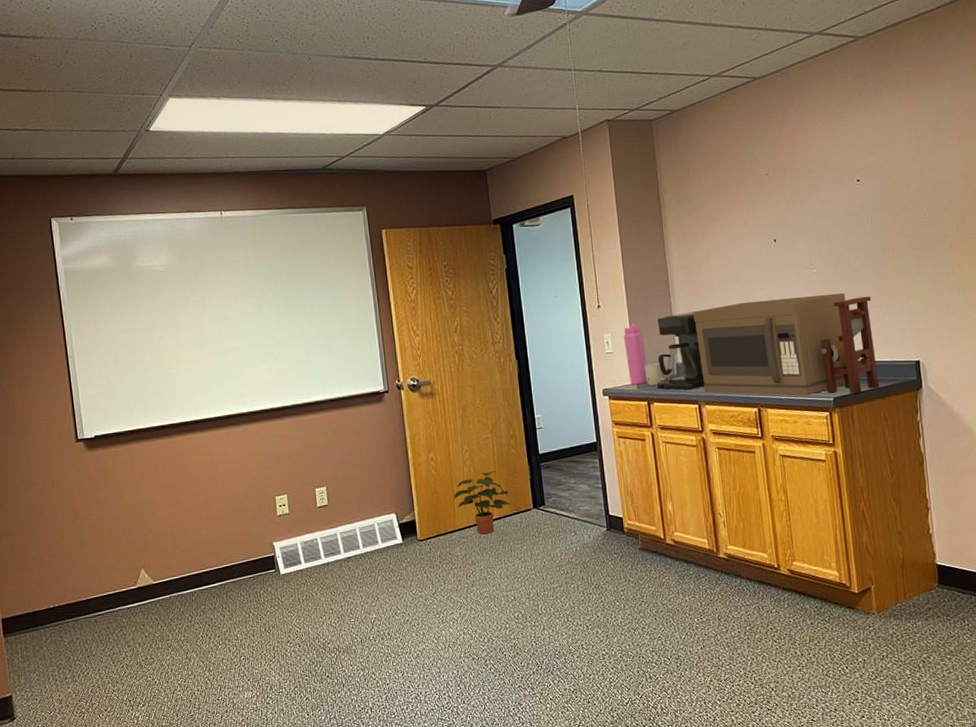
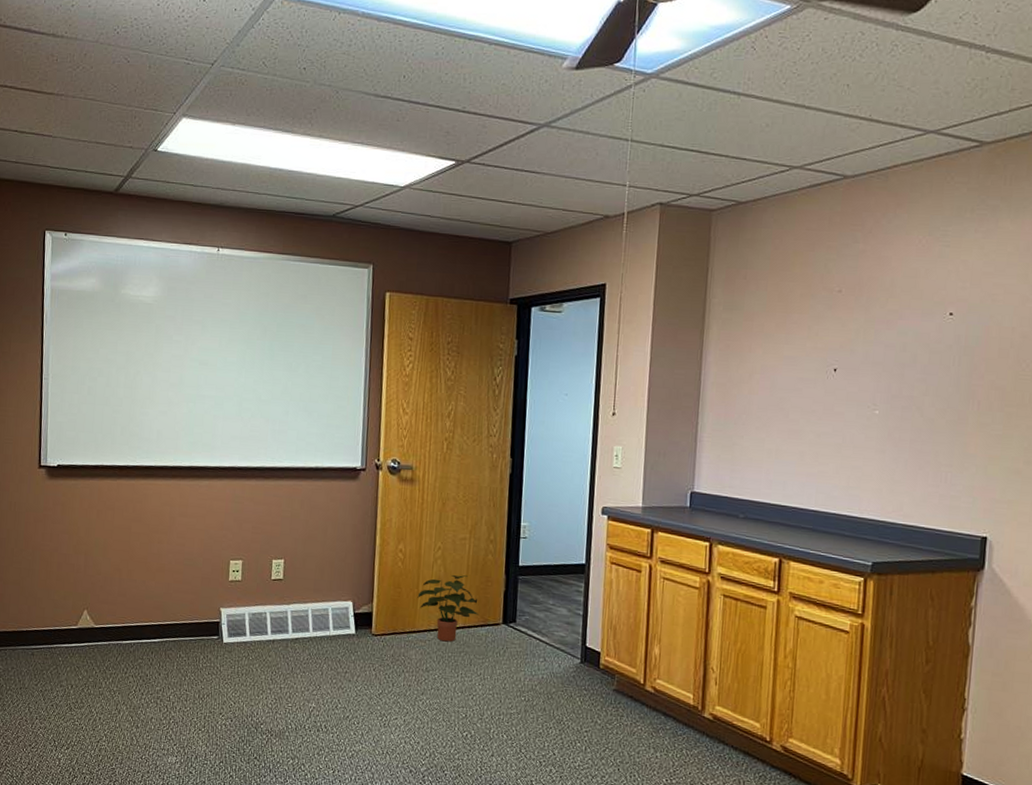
water bottle: present [623,322,647,385] -> none [635,437,659,509]
mug: present [643,362,668,386] -> none [653,487,680,513]
coffee maker: present [656,311,705,391] -> none [665,436,725,525]
microwave: present [693,293,846,396] -> none [719,435,909,555]
paper towel holder: present [820,296,880,394] -> none [866,451,941,562]

